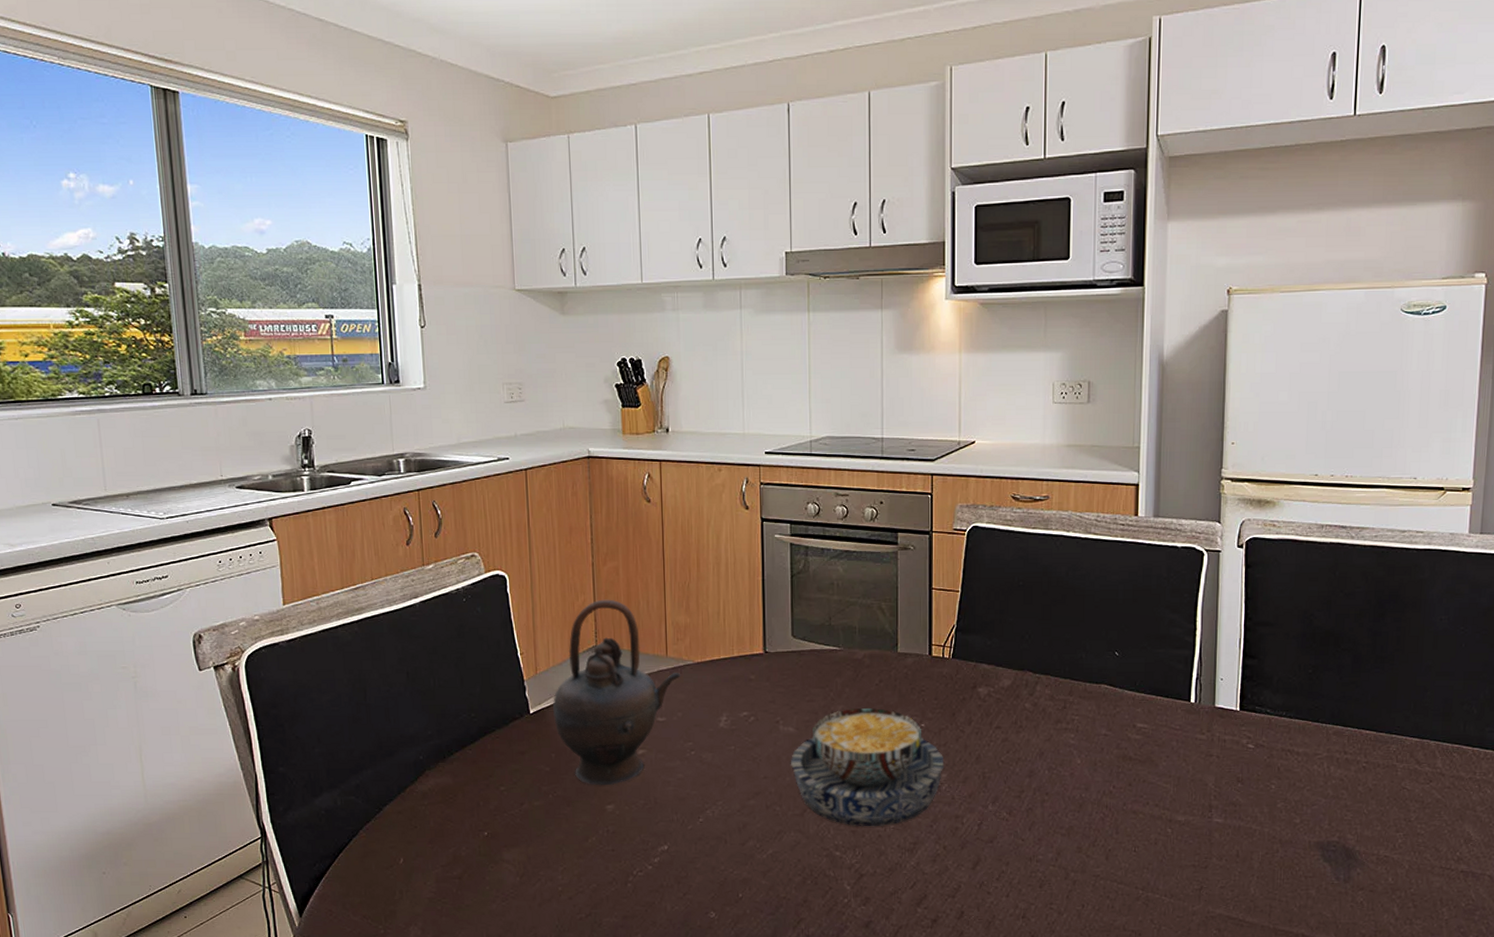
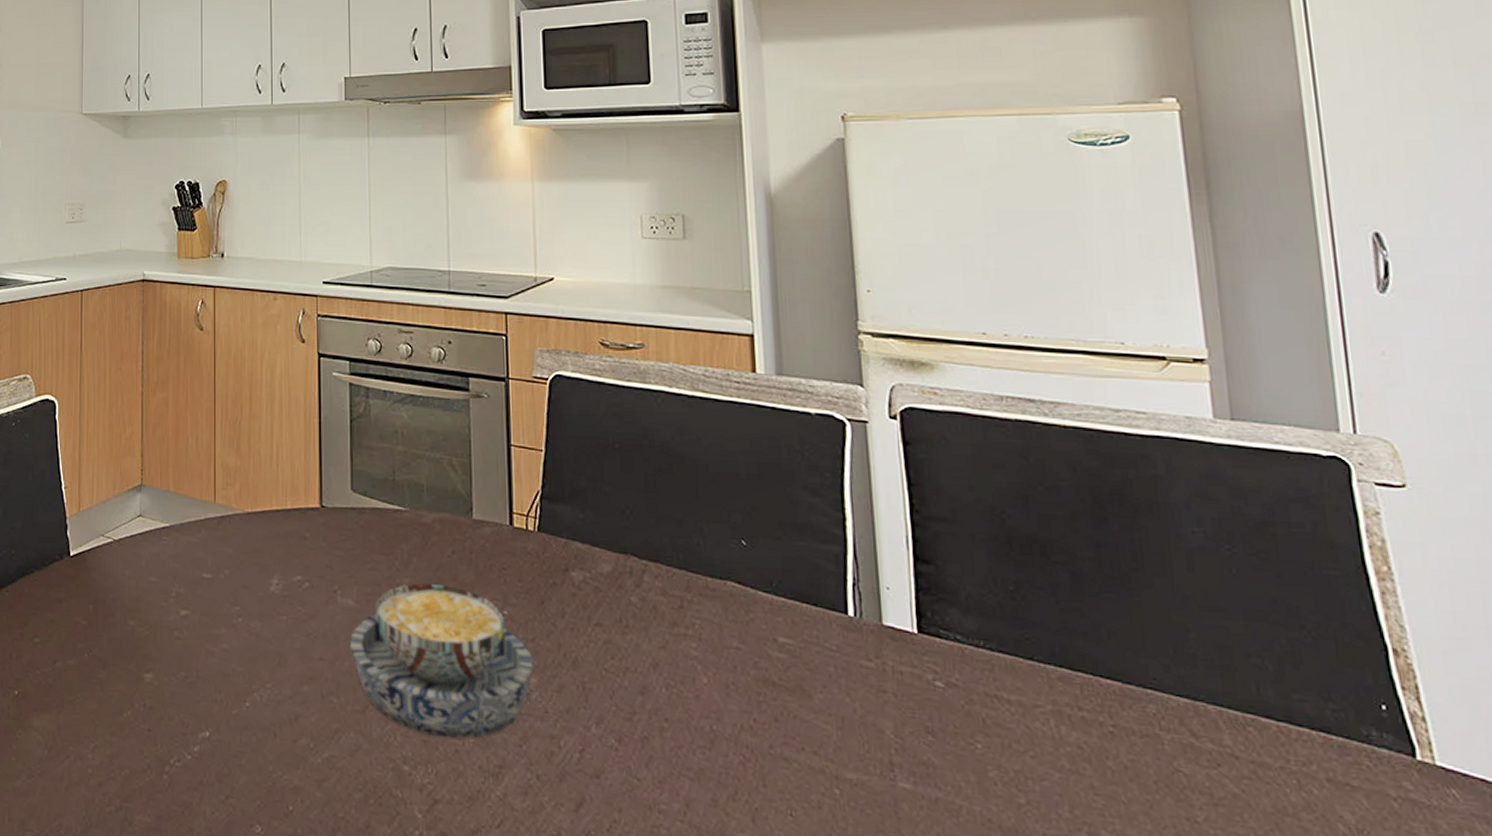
teapot: present [553,599,681,786] -> none [94,433,230,650]

